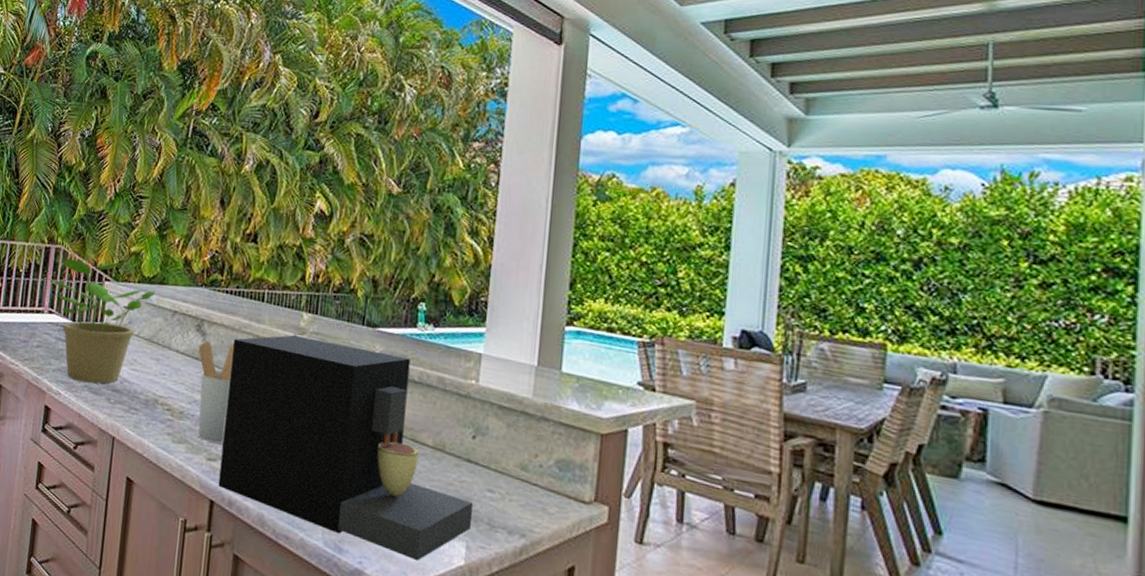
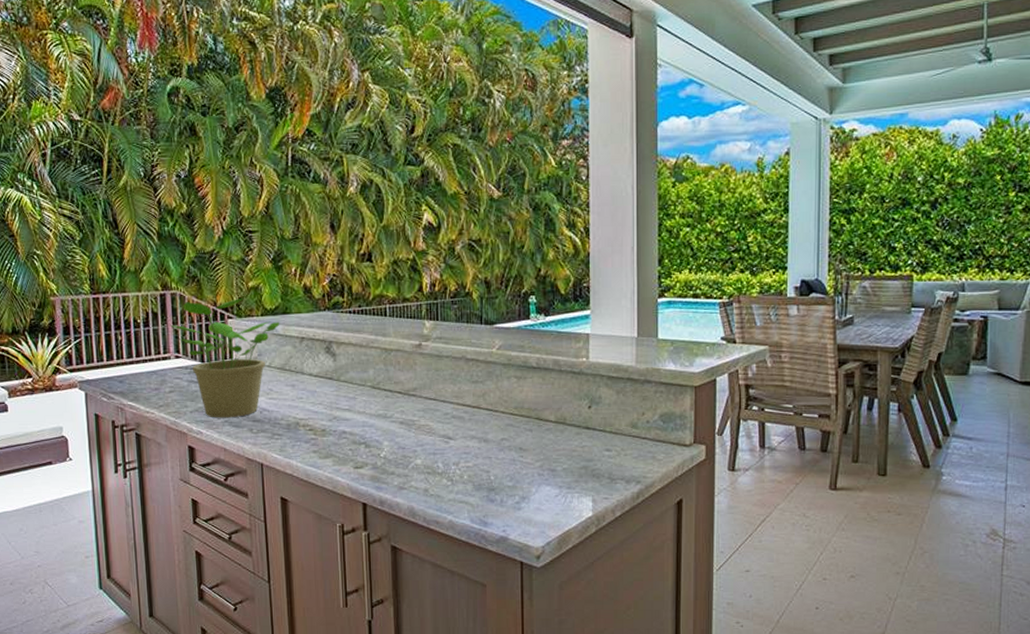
utensil holder: present [198,340,234,444] -> none [330,360,368,452]
coffee maker: present [218,335,474,561] -> none [362,343,595,519]

